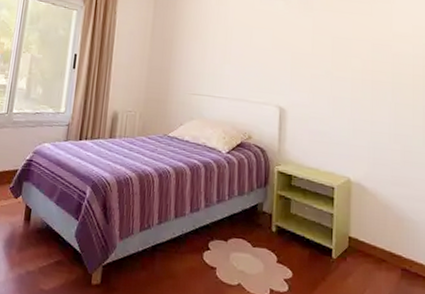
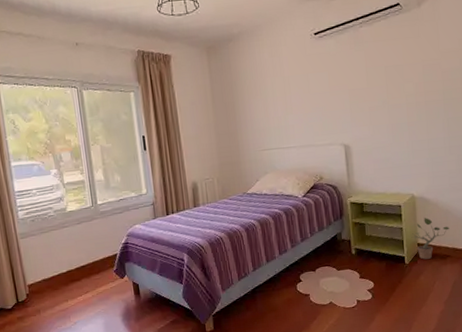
potted plant: none [342,208,388,259] -> present [411,218,450,260]

